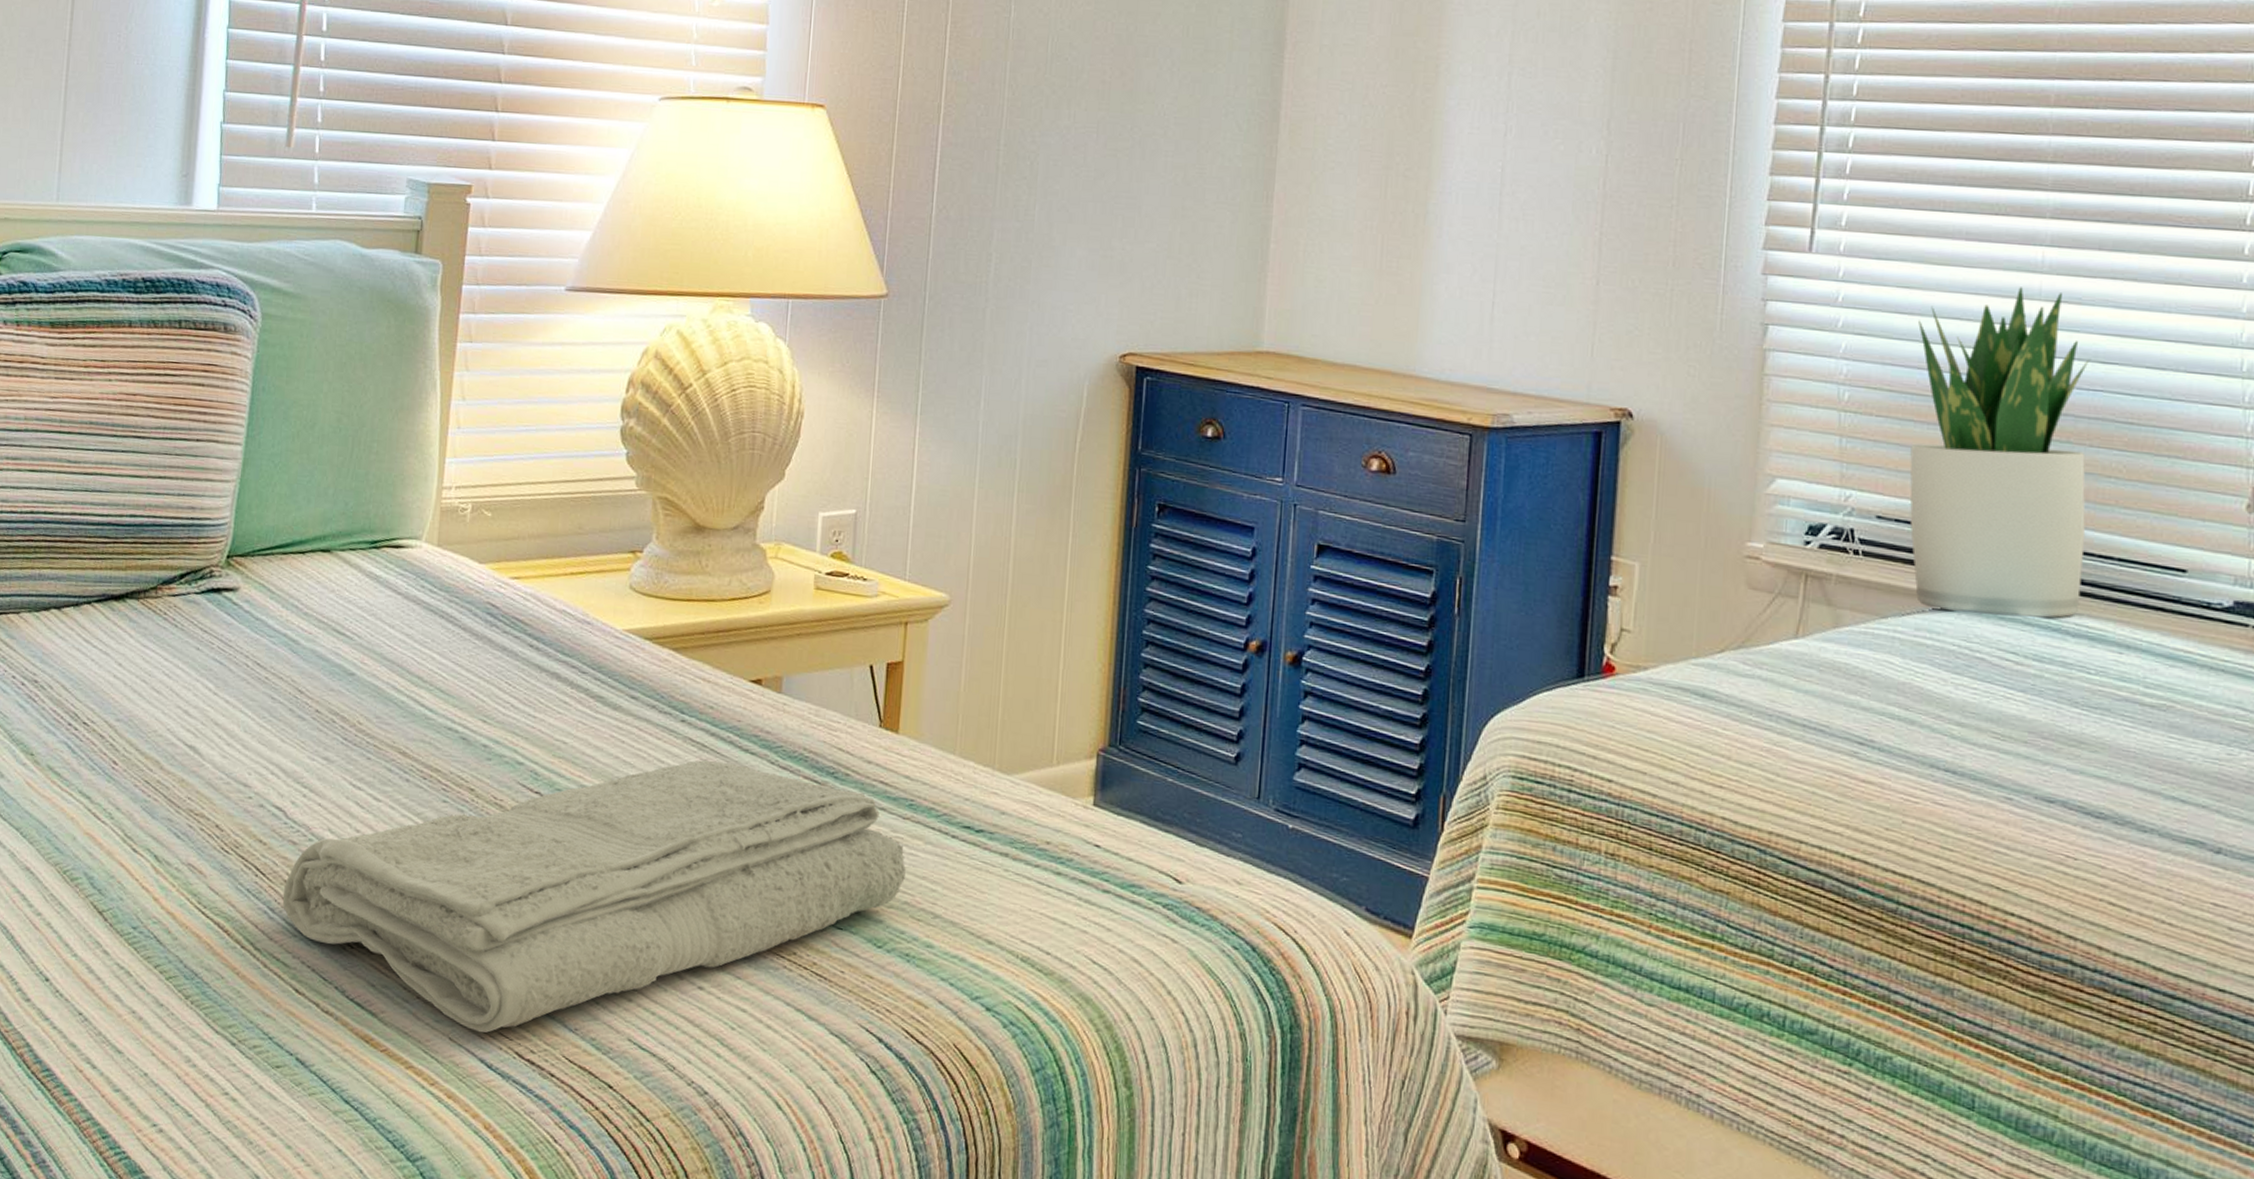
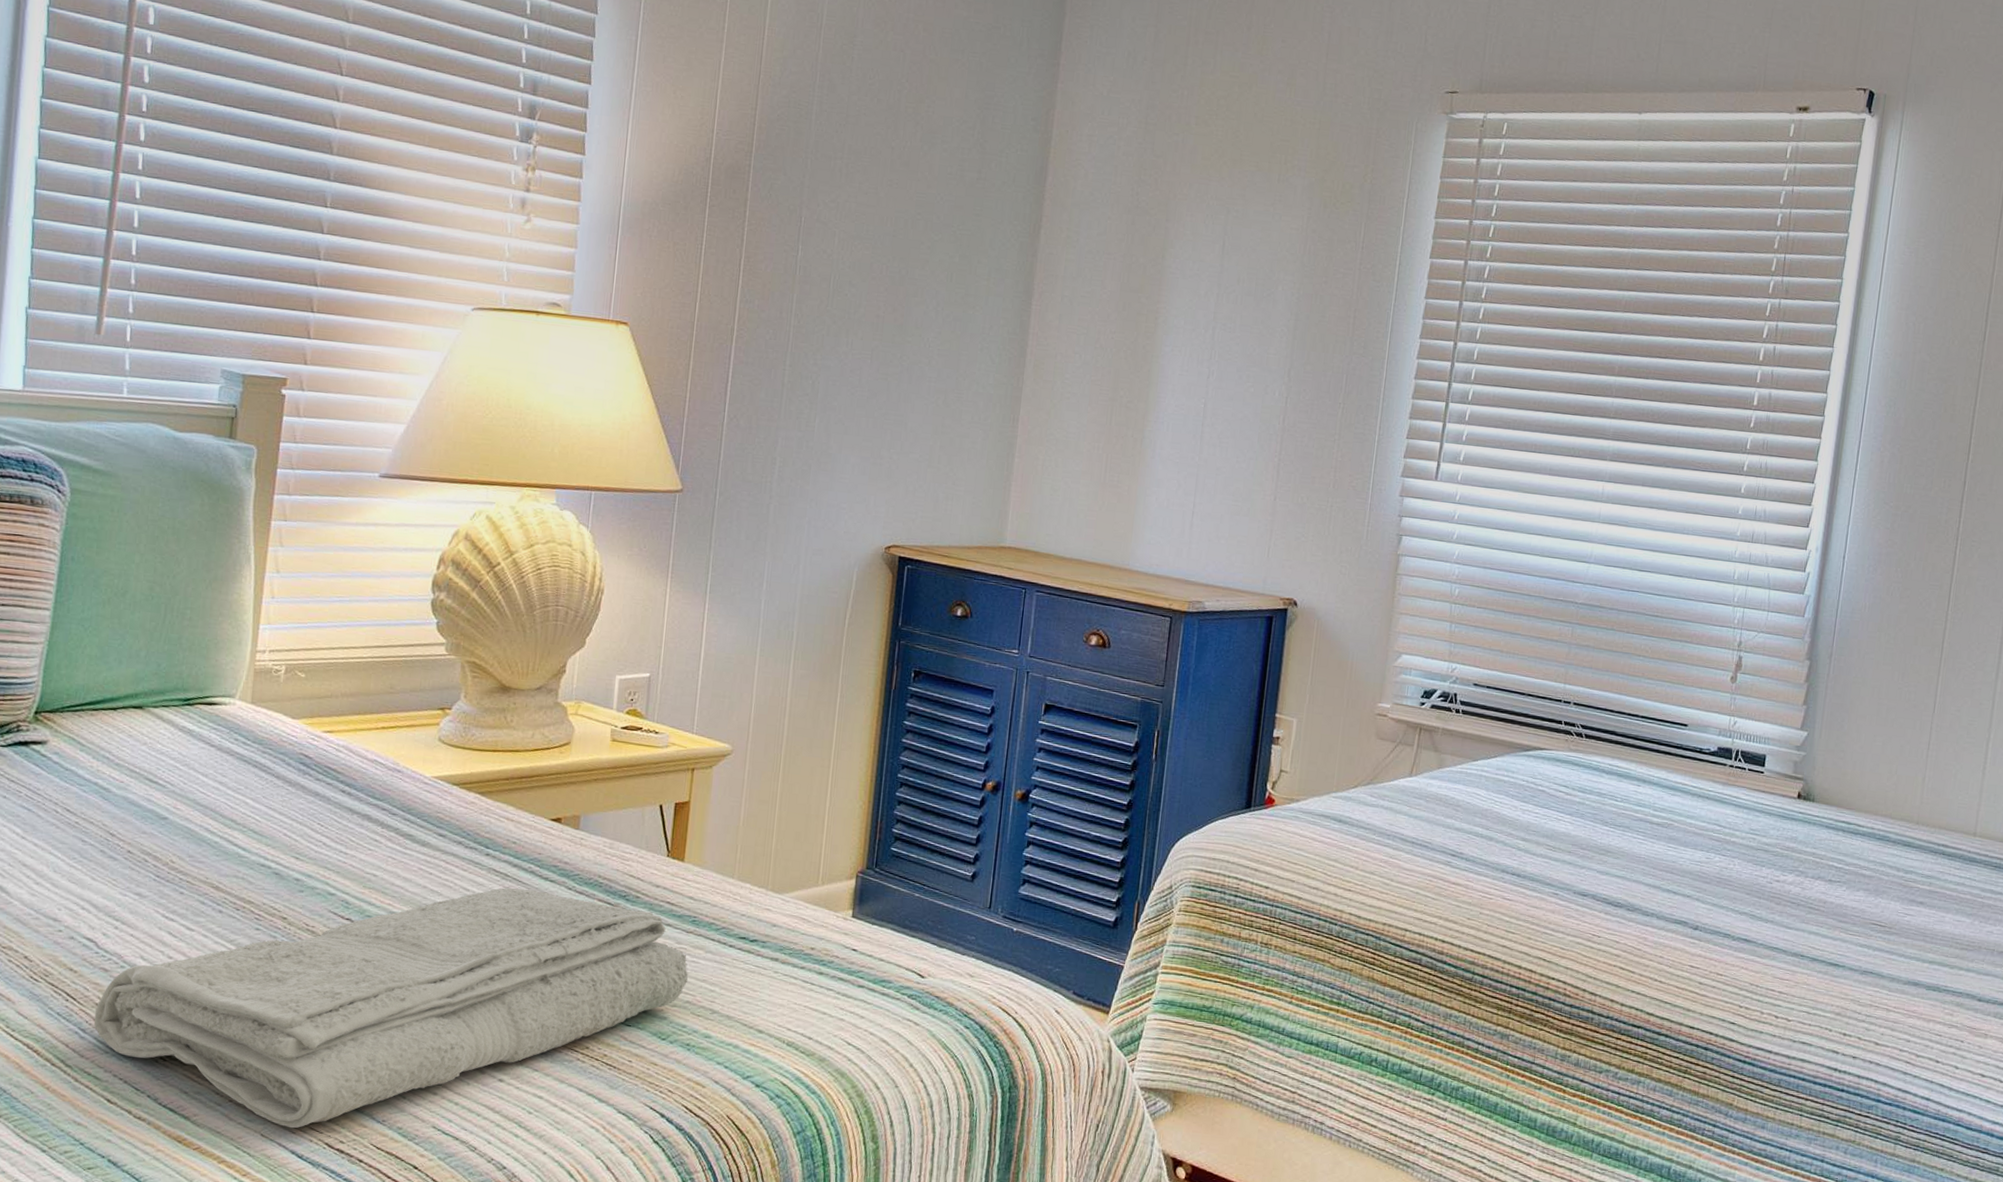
planter: present [1910,287,2090,618] -> none [1497,512,1631,760]

